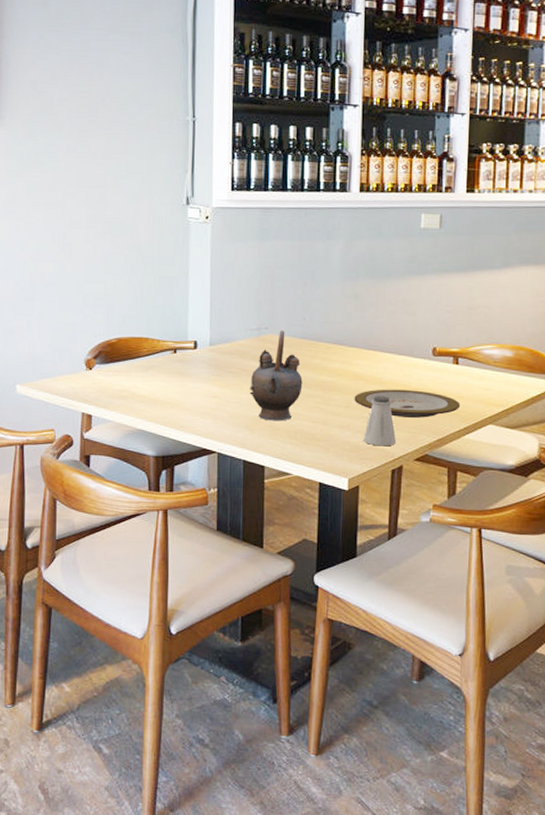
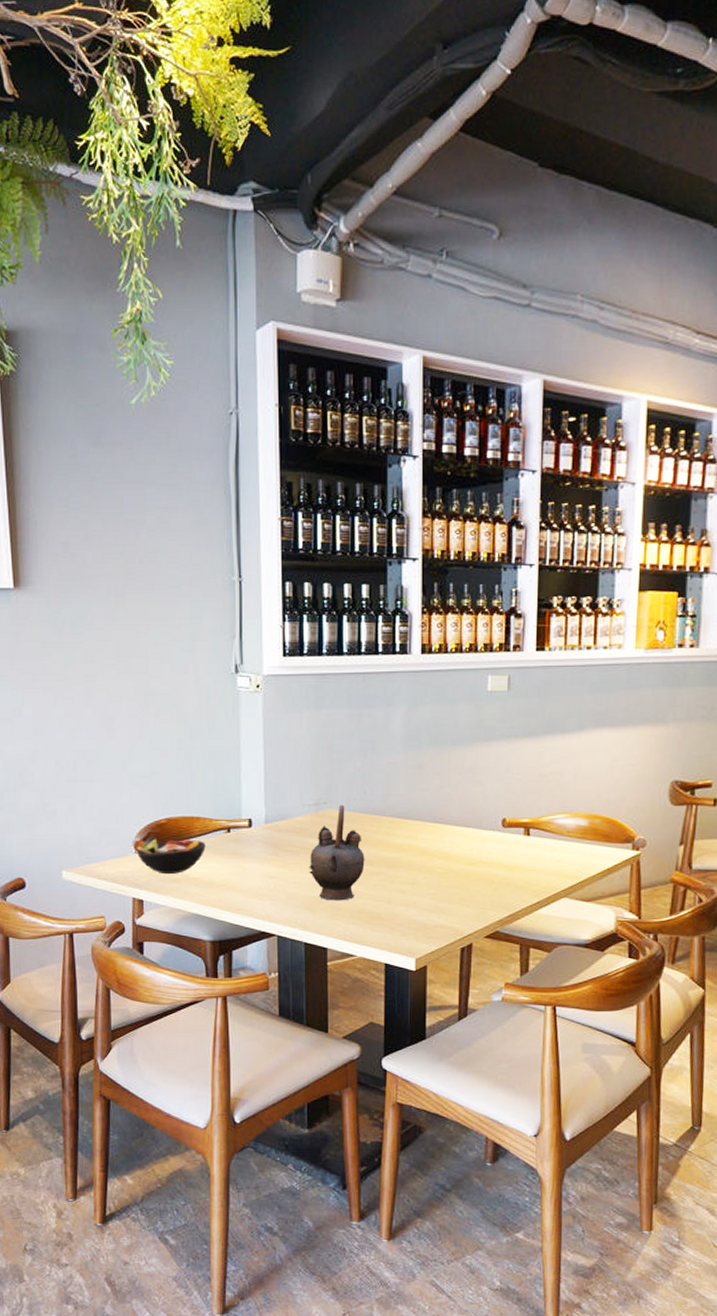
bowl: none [88,356,153,392] -> present [137,838,206,875]
plate: present [354,389,461,418] -> none [420,864,533,893]
saltshaker: present [364,395,397,446] -> none [431,870,466,924]

